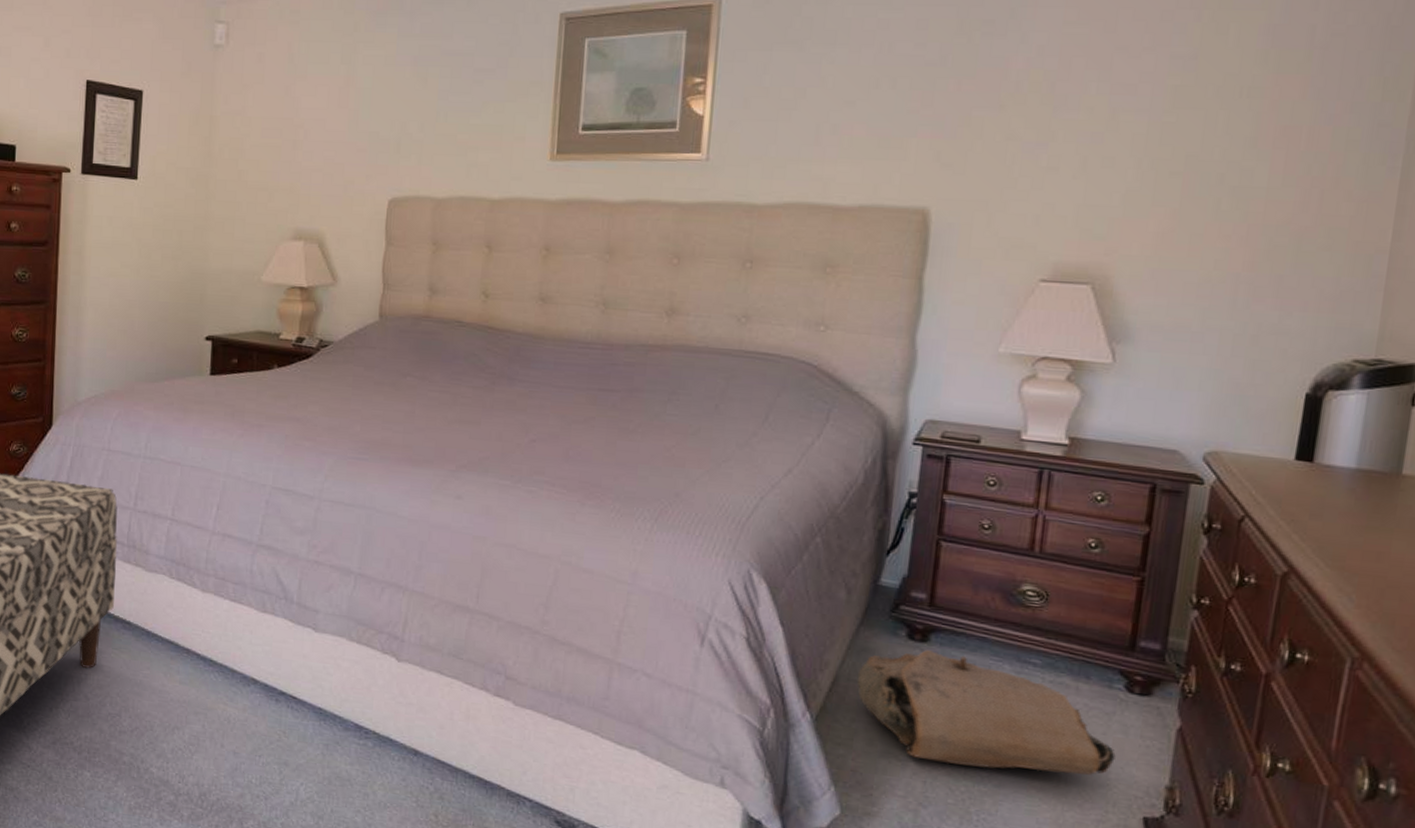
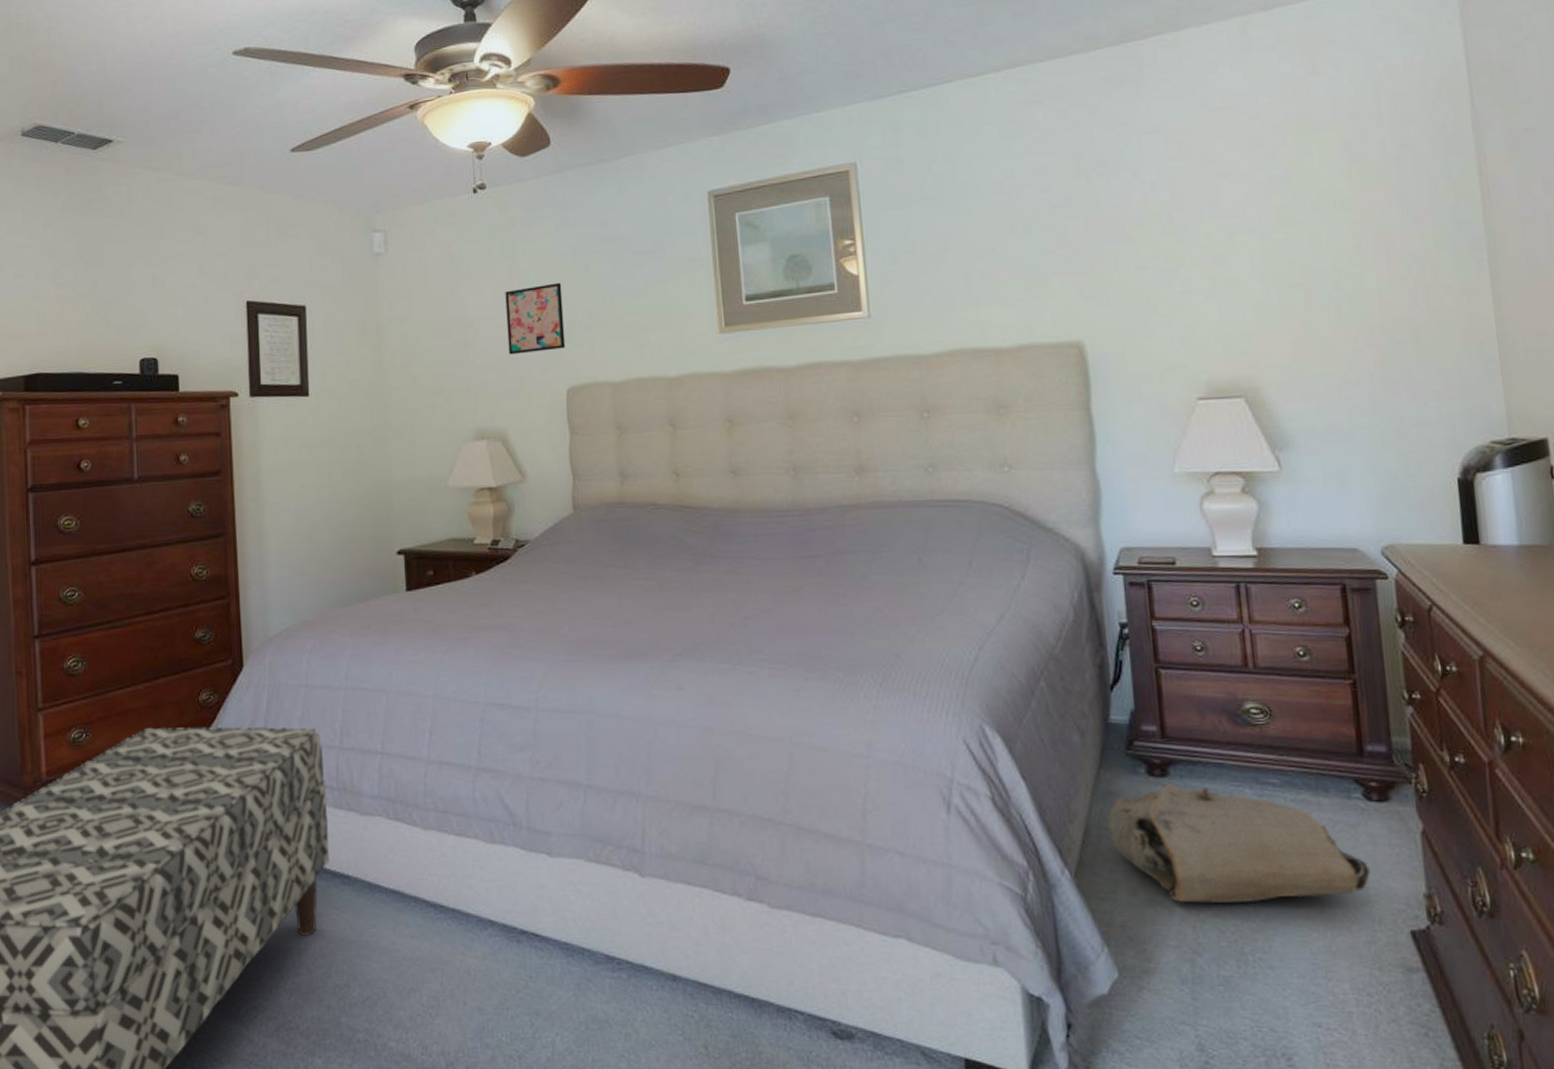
wall art: none [336,92,397,160] -> present [505,282,566,355]

